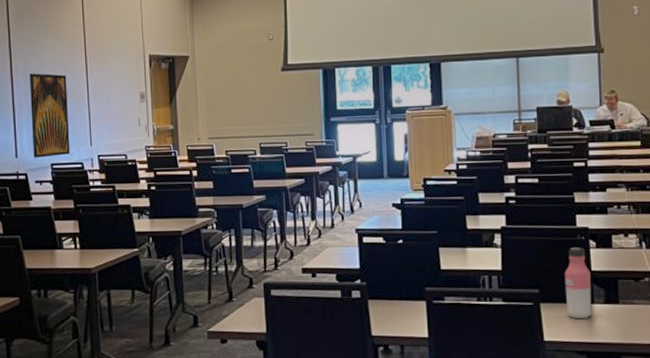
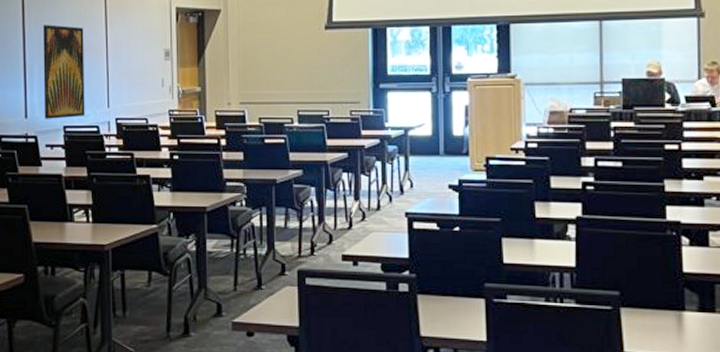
water bottle: present [564,247,592,319] -> none [650,244,683,329]

